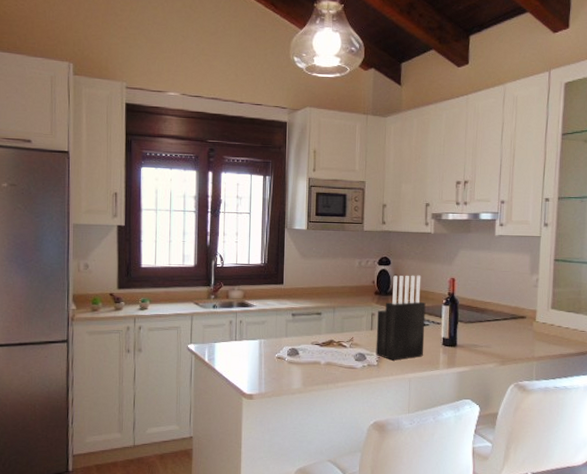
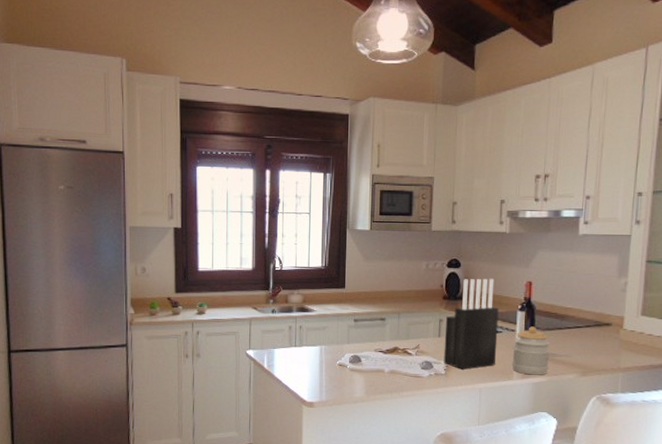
jar: none [438,319,472,365] -> present [512,326,550,375]

